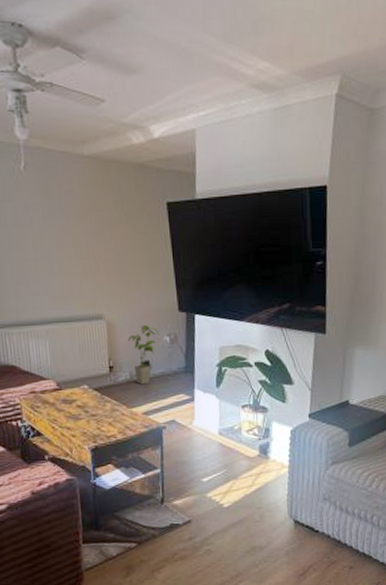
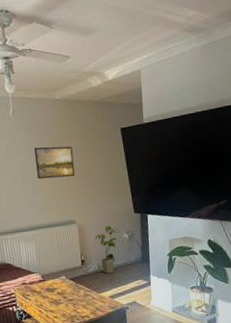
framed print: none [52,216,106,259] -> present [34,146,75,179]

